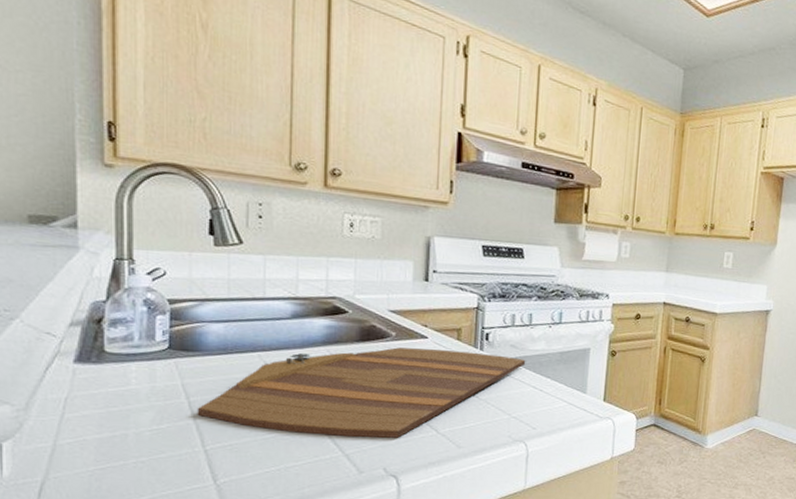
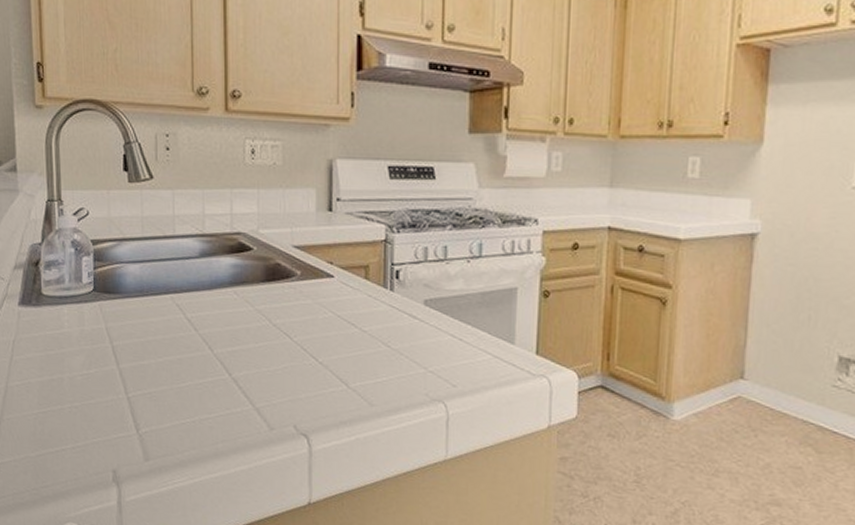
cutting board: present [197,347,526,438] -> none [119,288,442,392]

